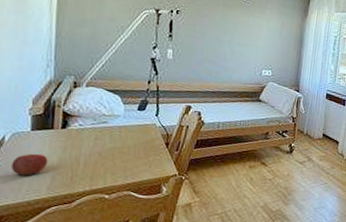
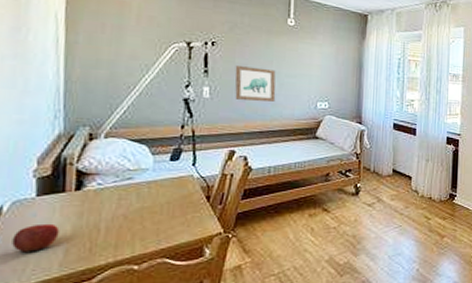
wall art: none [193,33,229,67] -> present [235,66,276,102]

